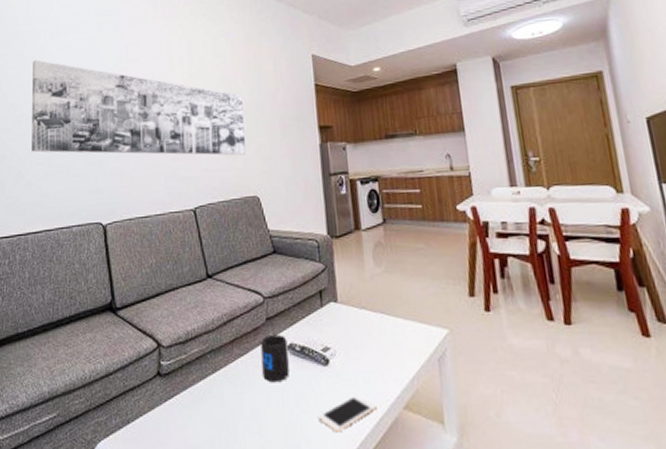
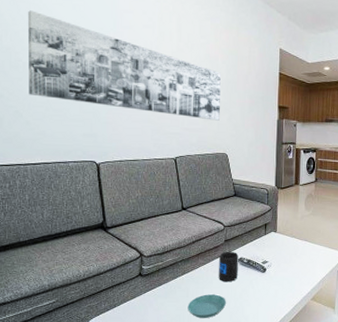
saucer: none [223,402,277,442] -> present [187,294,226,319]
cell phone: present [318,394,377,433] -> none [255,290,294,313]

